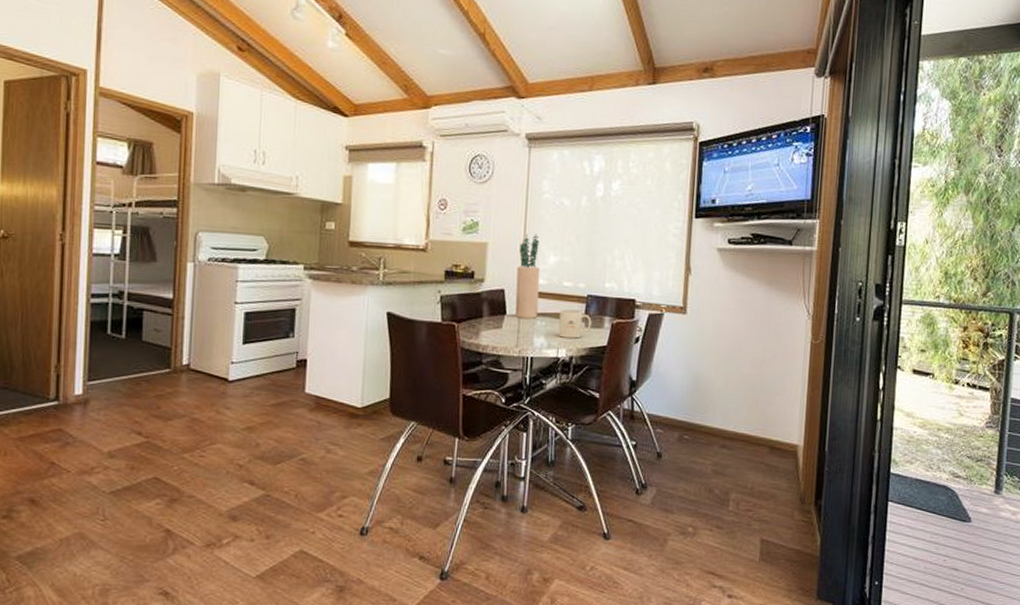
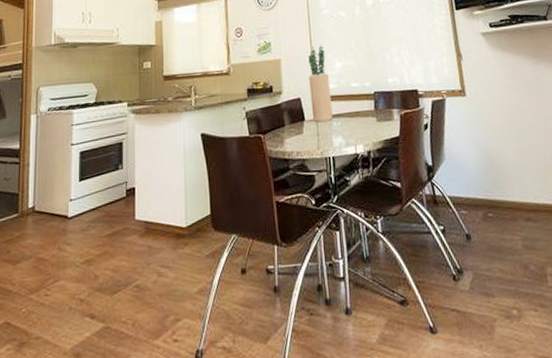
mug: present [558,309,592,339] -> none [352,107,382,135]

